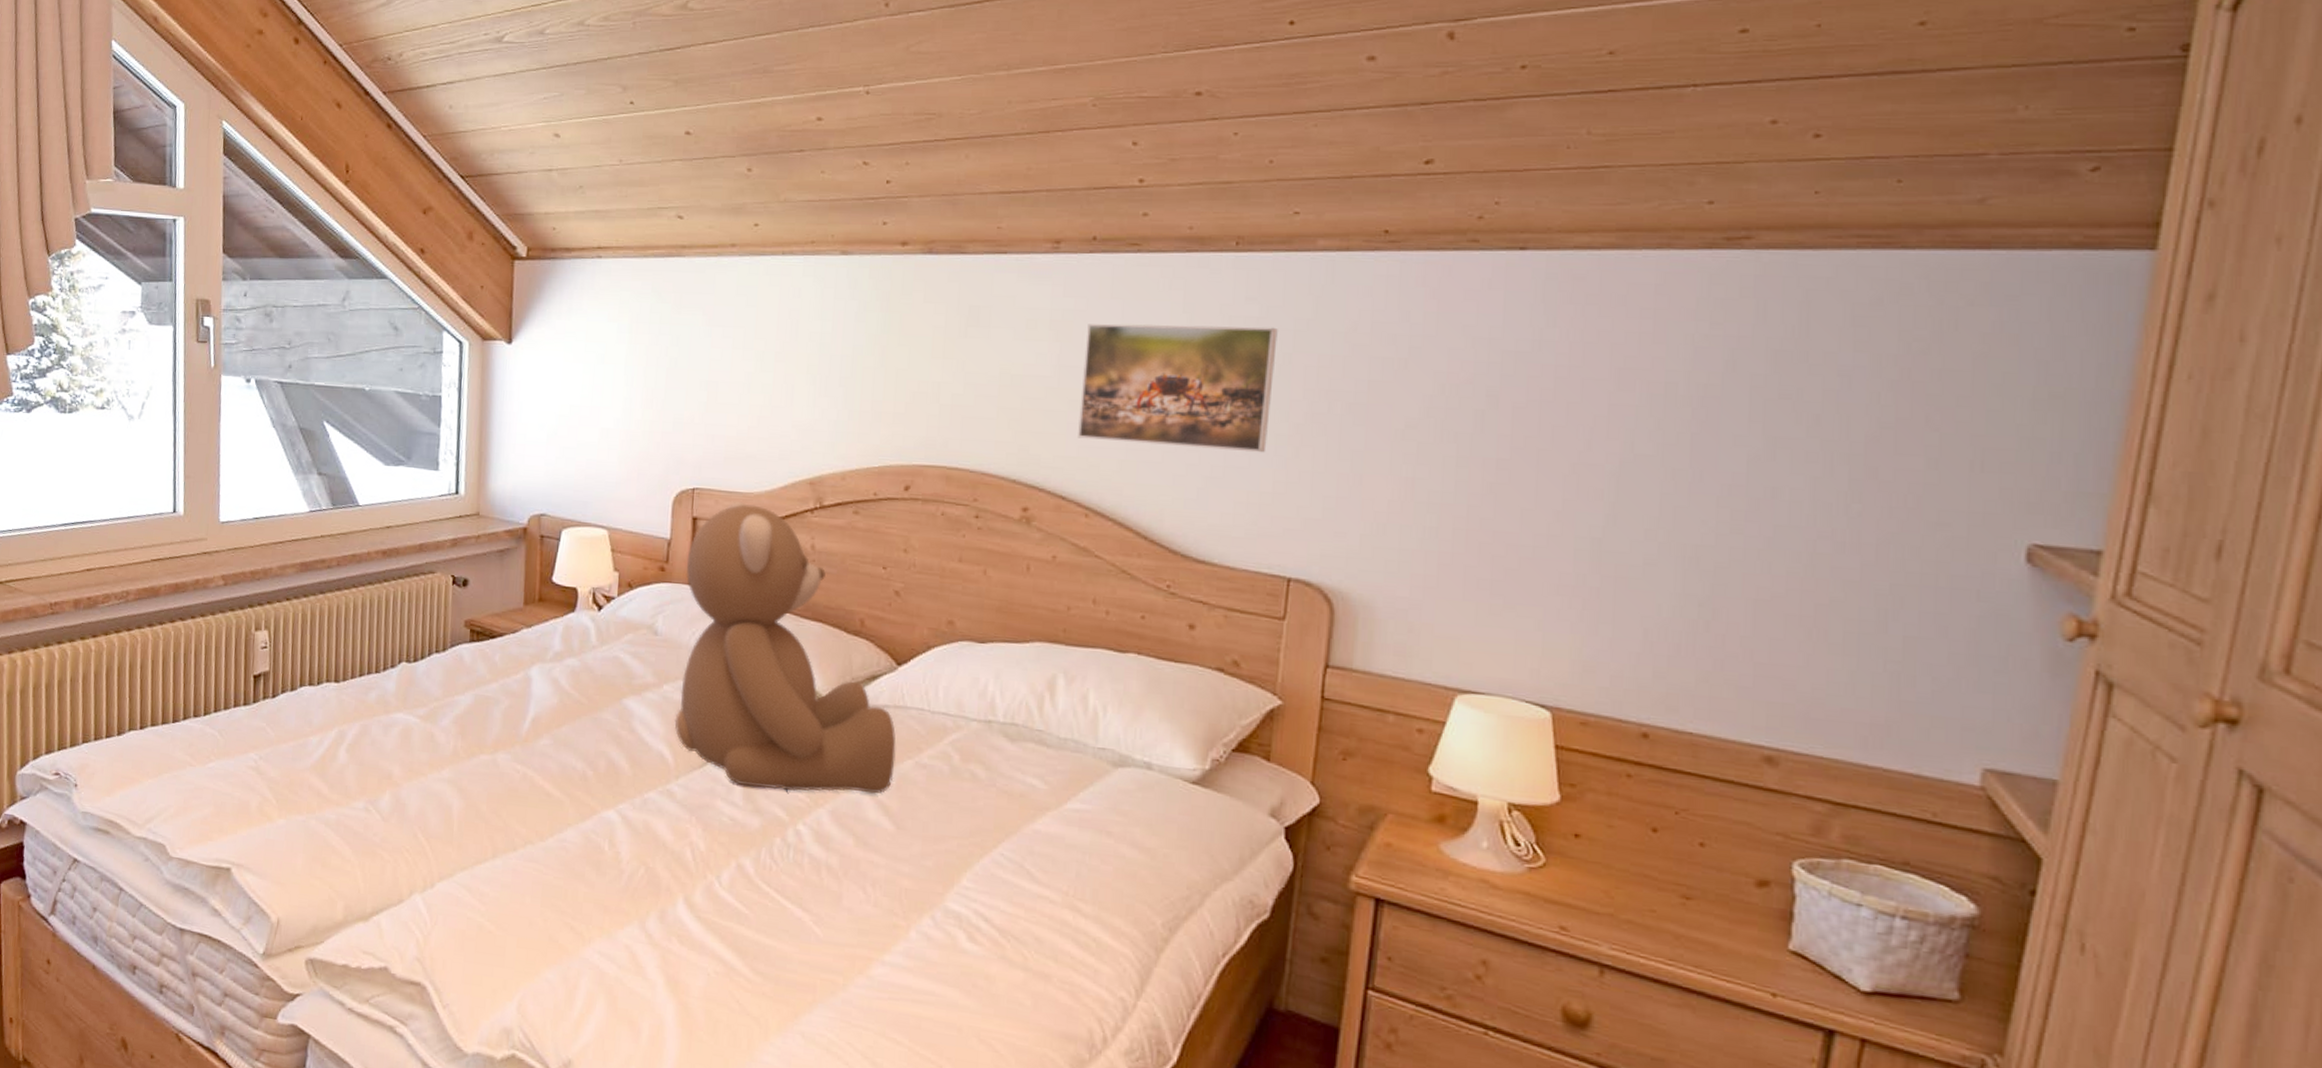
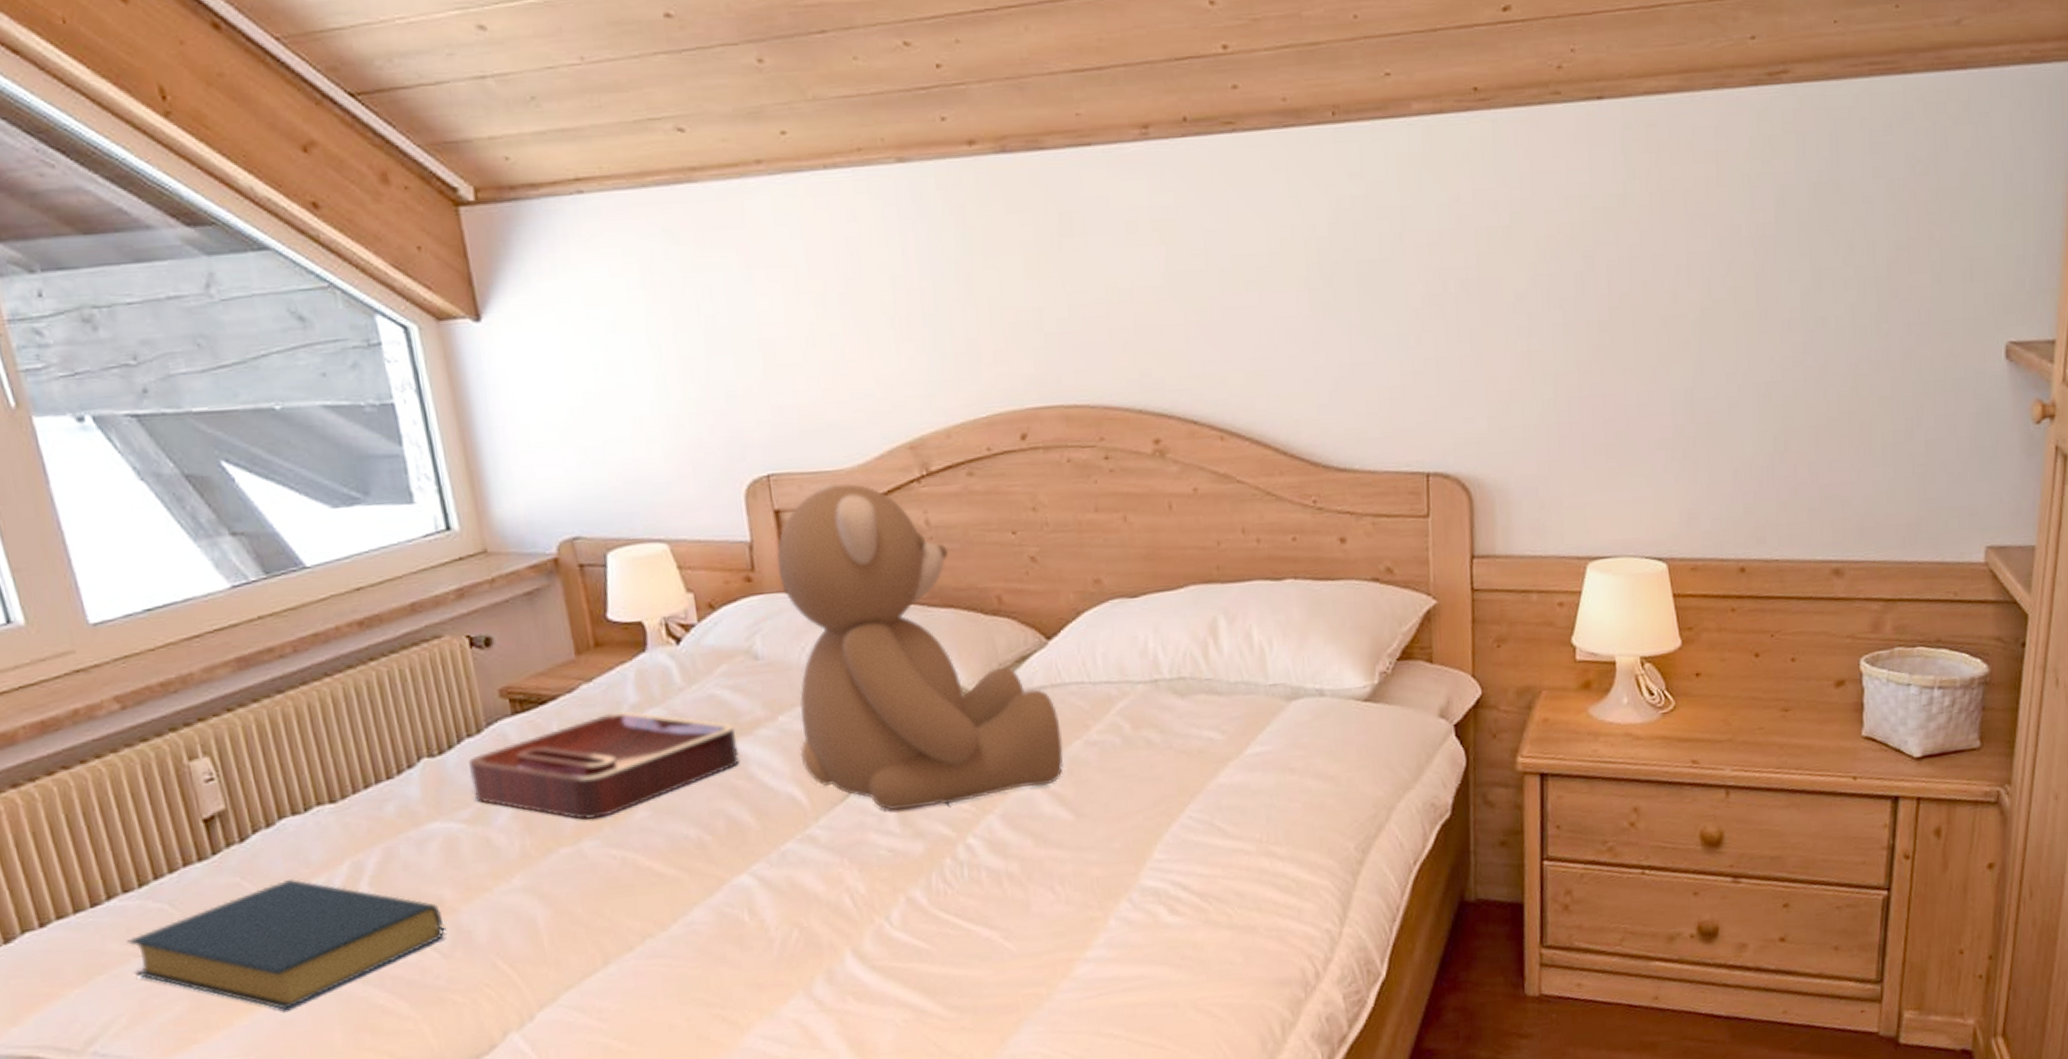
hardback book: none [187,732,388,831] -> present [127,878,444,1010]
decorative tray: none [430,655,629,738] -> present [469,710,740,820]
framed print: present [1078,323,1278,453] -> none [1192,205,1390,353]

